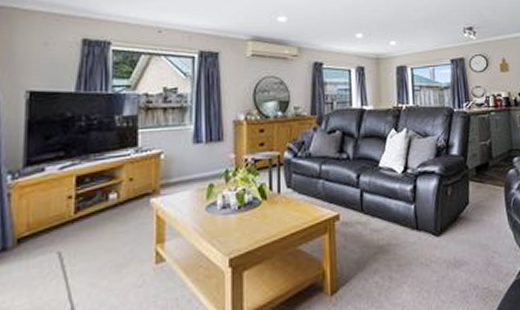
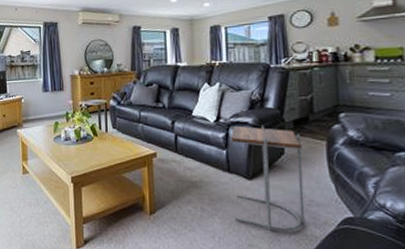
side table: none [418,173,489,292] -> present [230,125,305,232]

